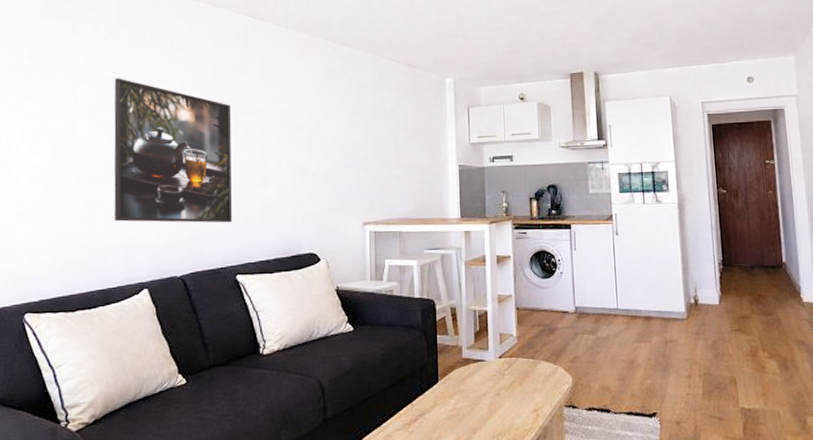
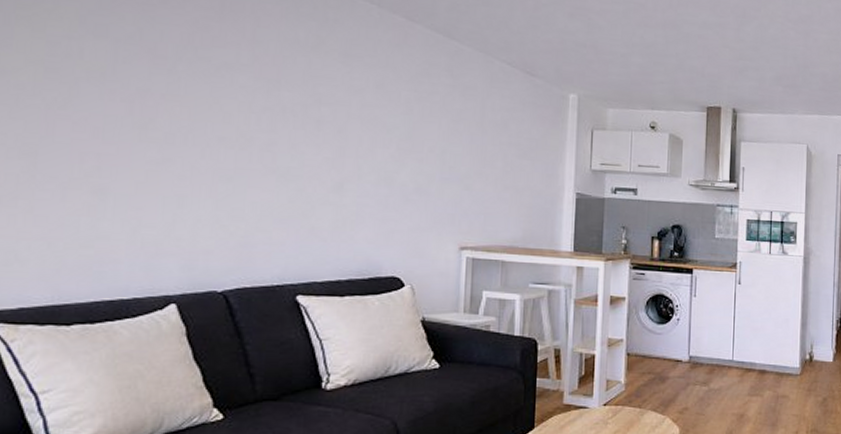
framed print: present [114,78,233,223] -> none [131,35,301,233]

